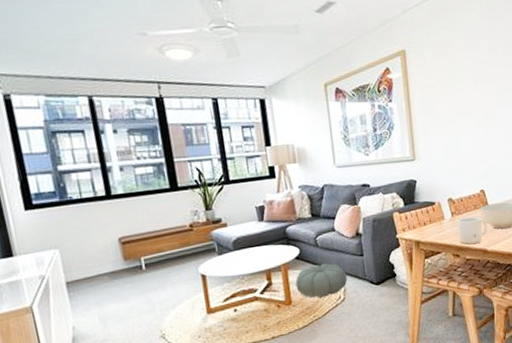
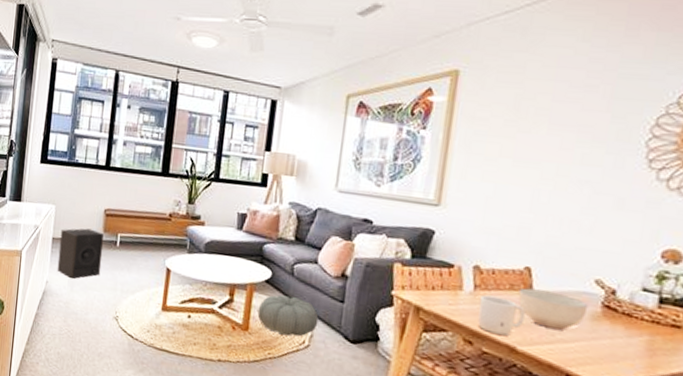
studio monitor: none [73,261,133,316] -> present [57,228,105,279]

